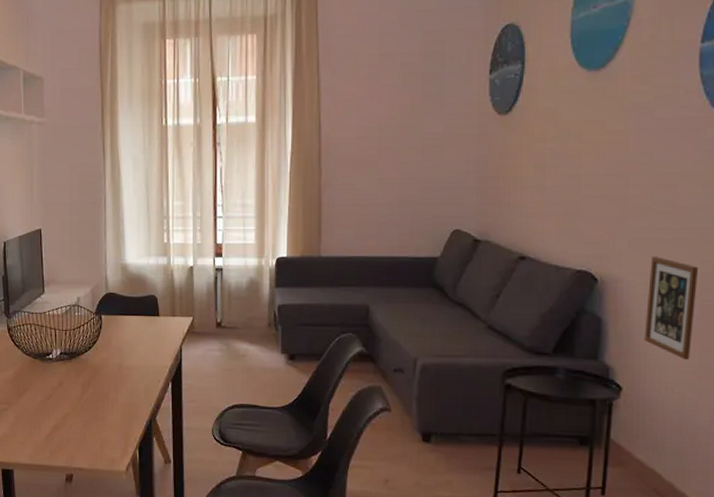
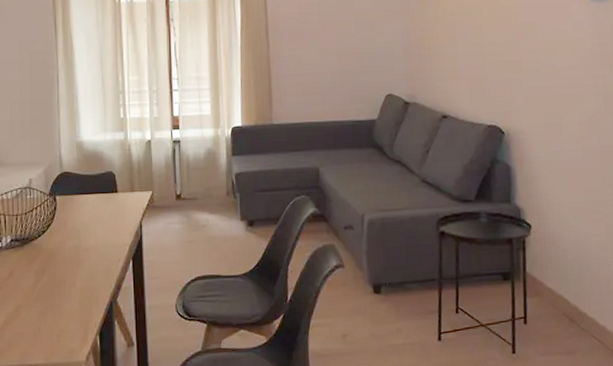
picture frame: present [644,256,698,360] -> none [542,110,579,197]

